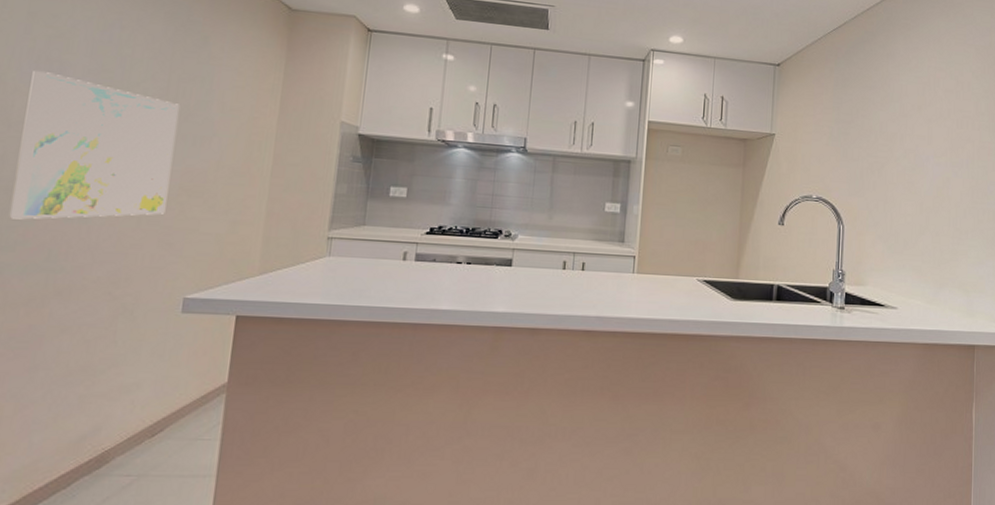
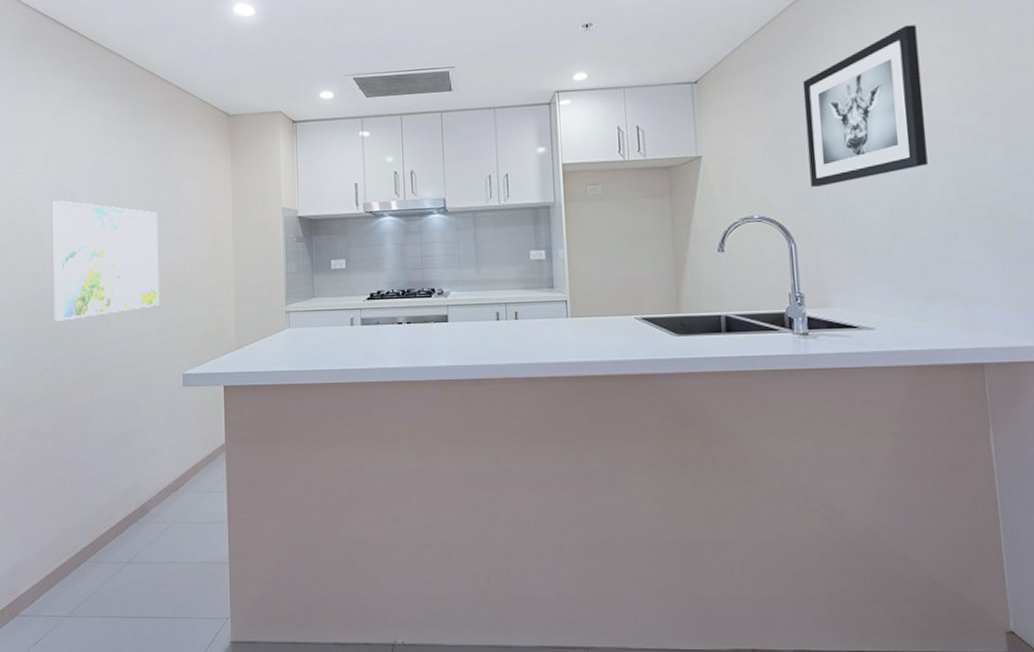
wall art: none [862,48,957,177] -> present [802,25,928,187]

